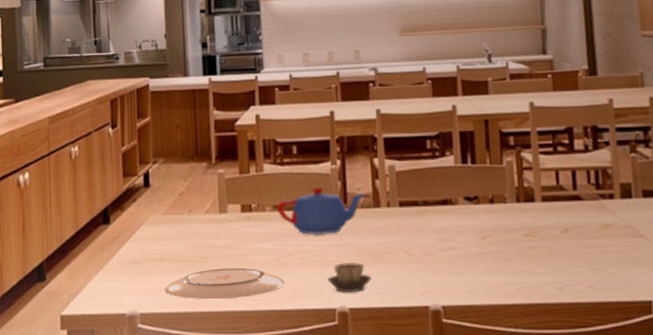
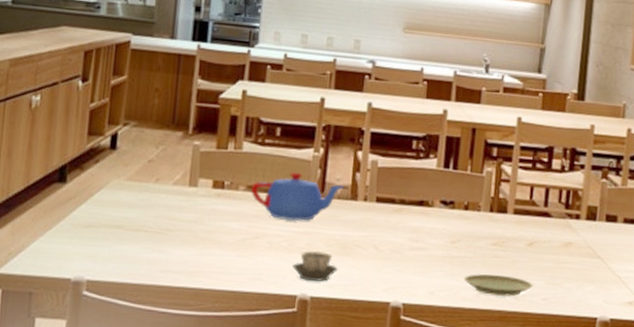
plate: present [164,267,285,300] -> none [117,242,248,275]
plate: none [501,265,576,289] -> present [463,274,533,297]

